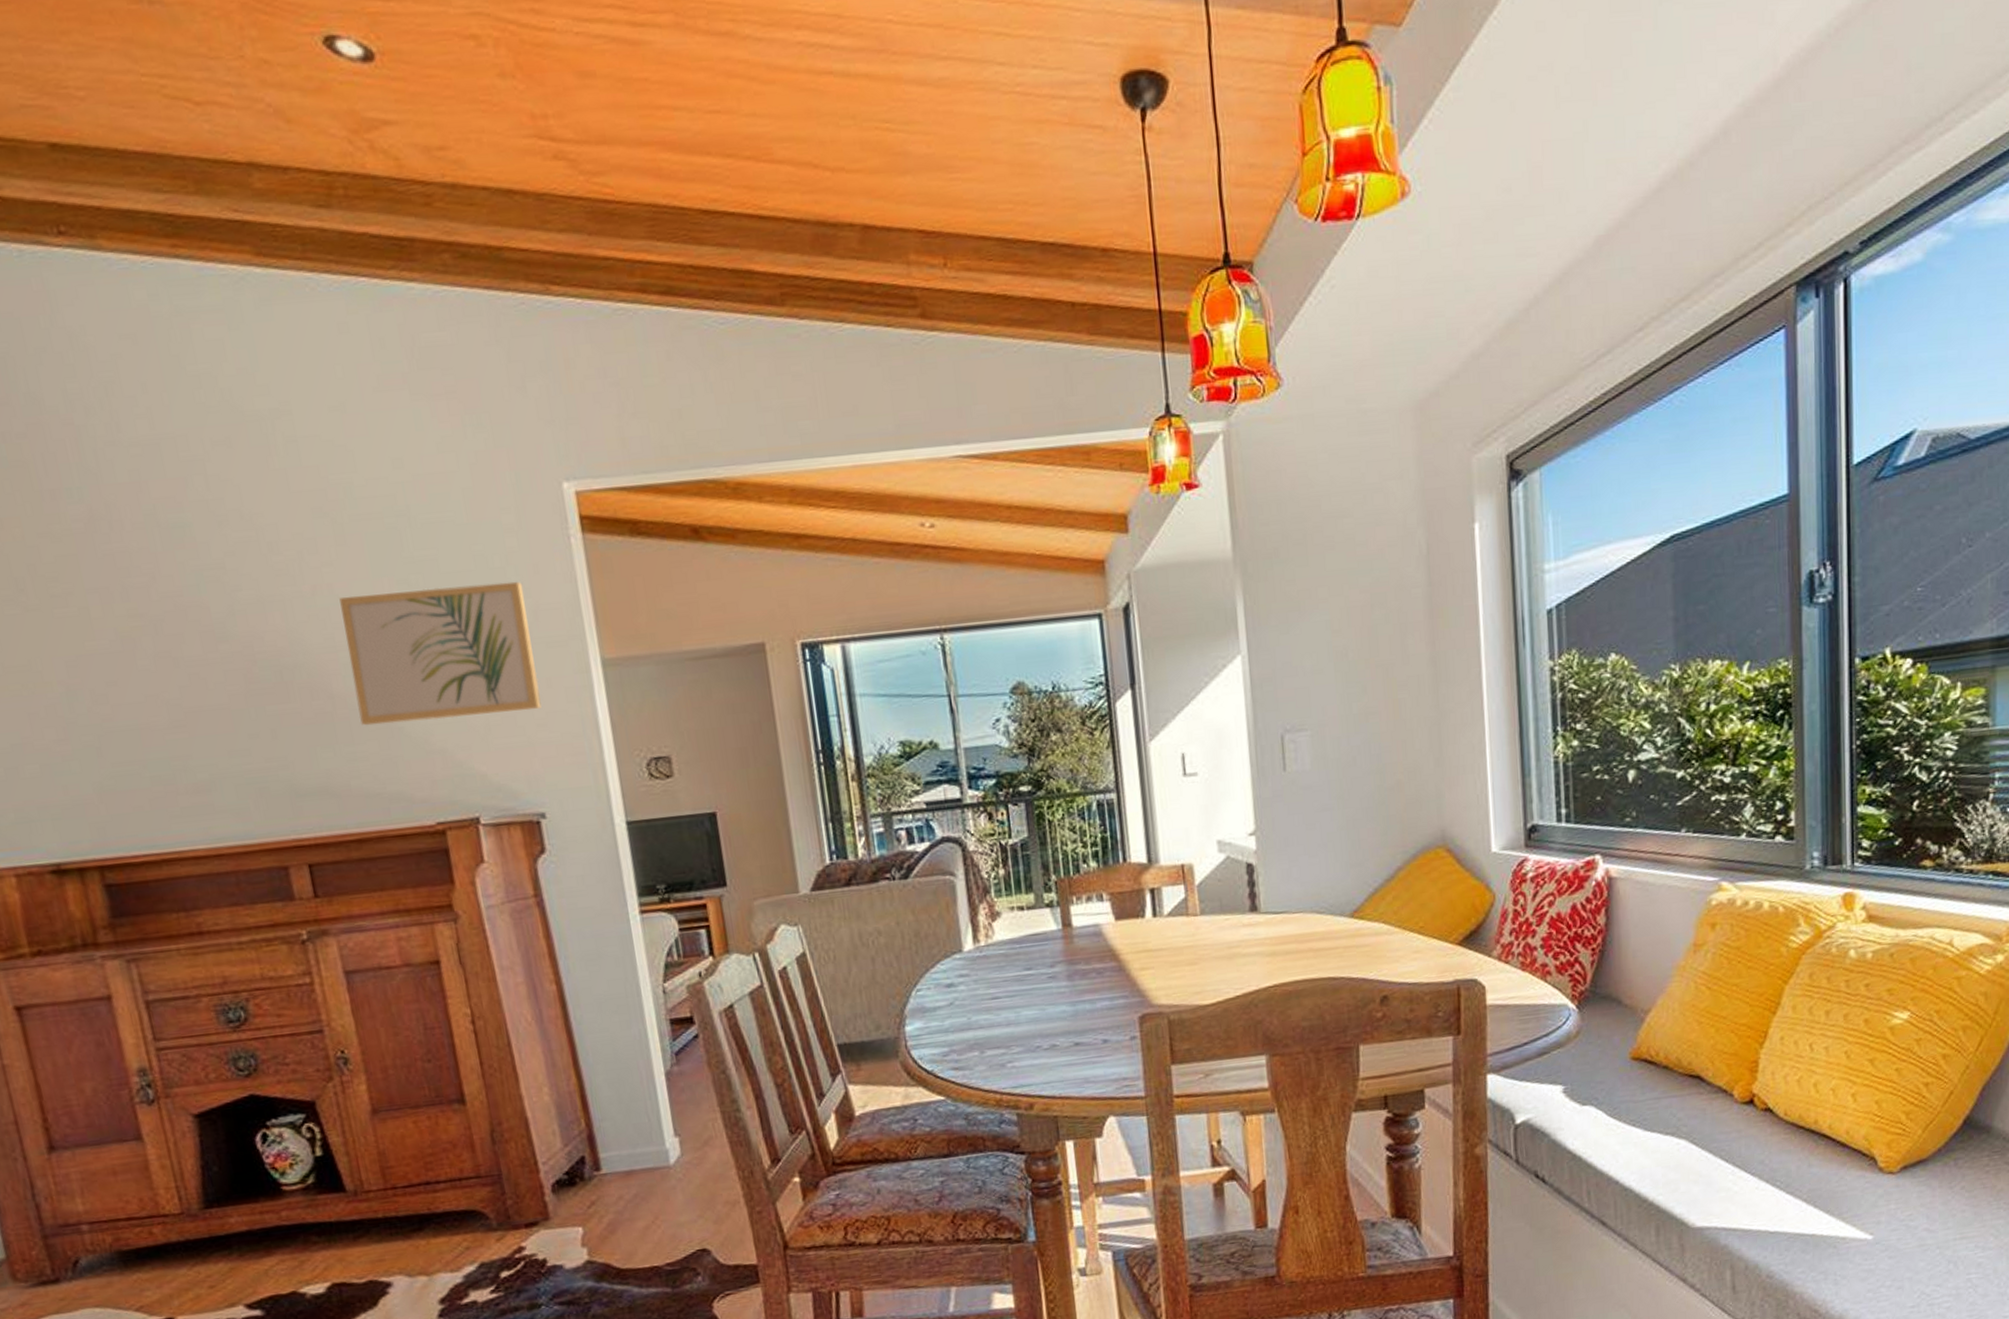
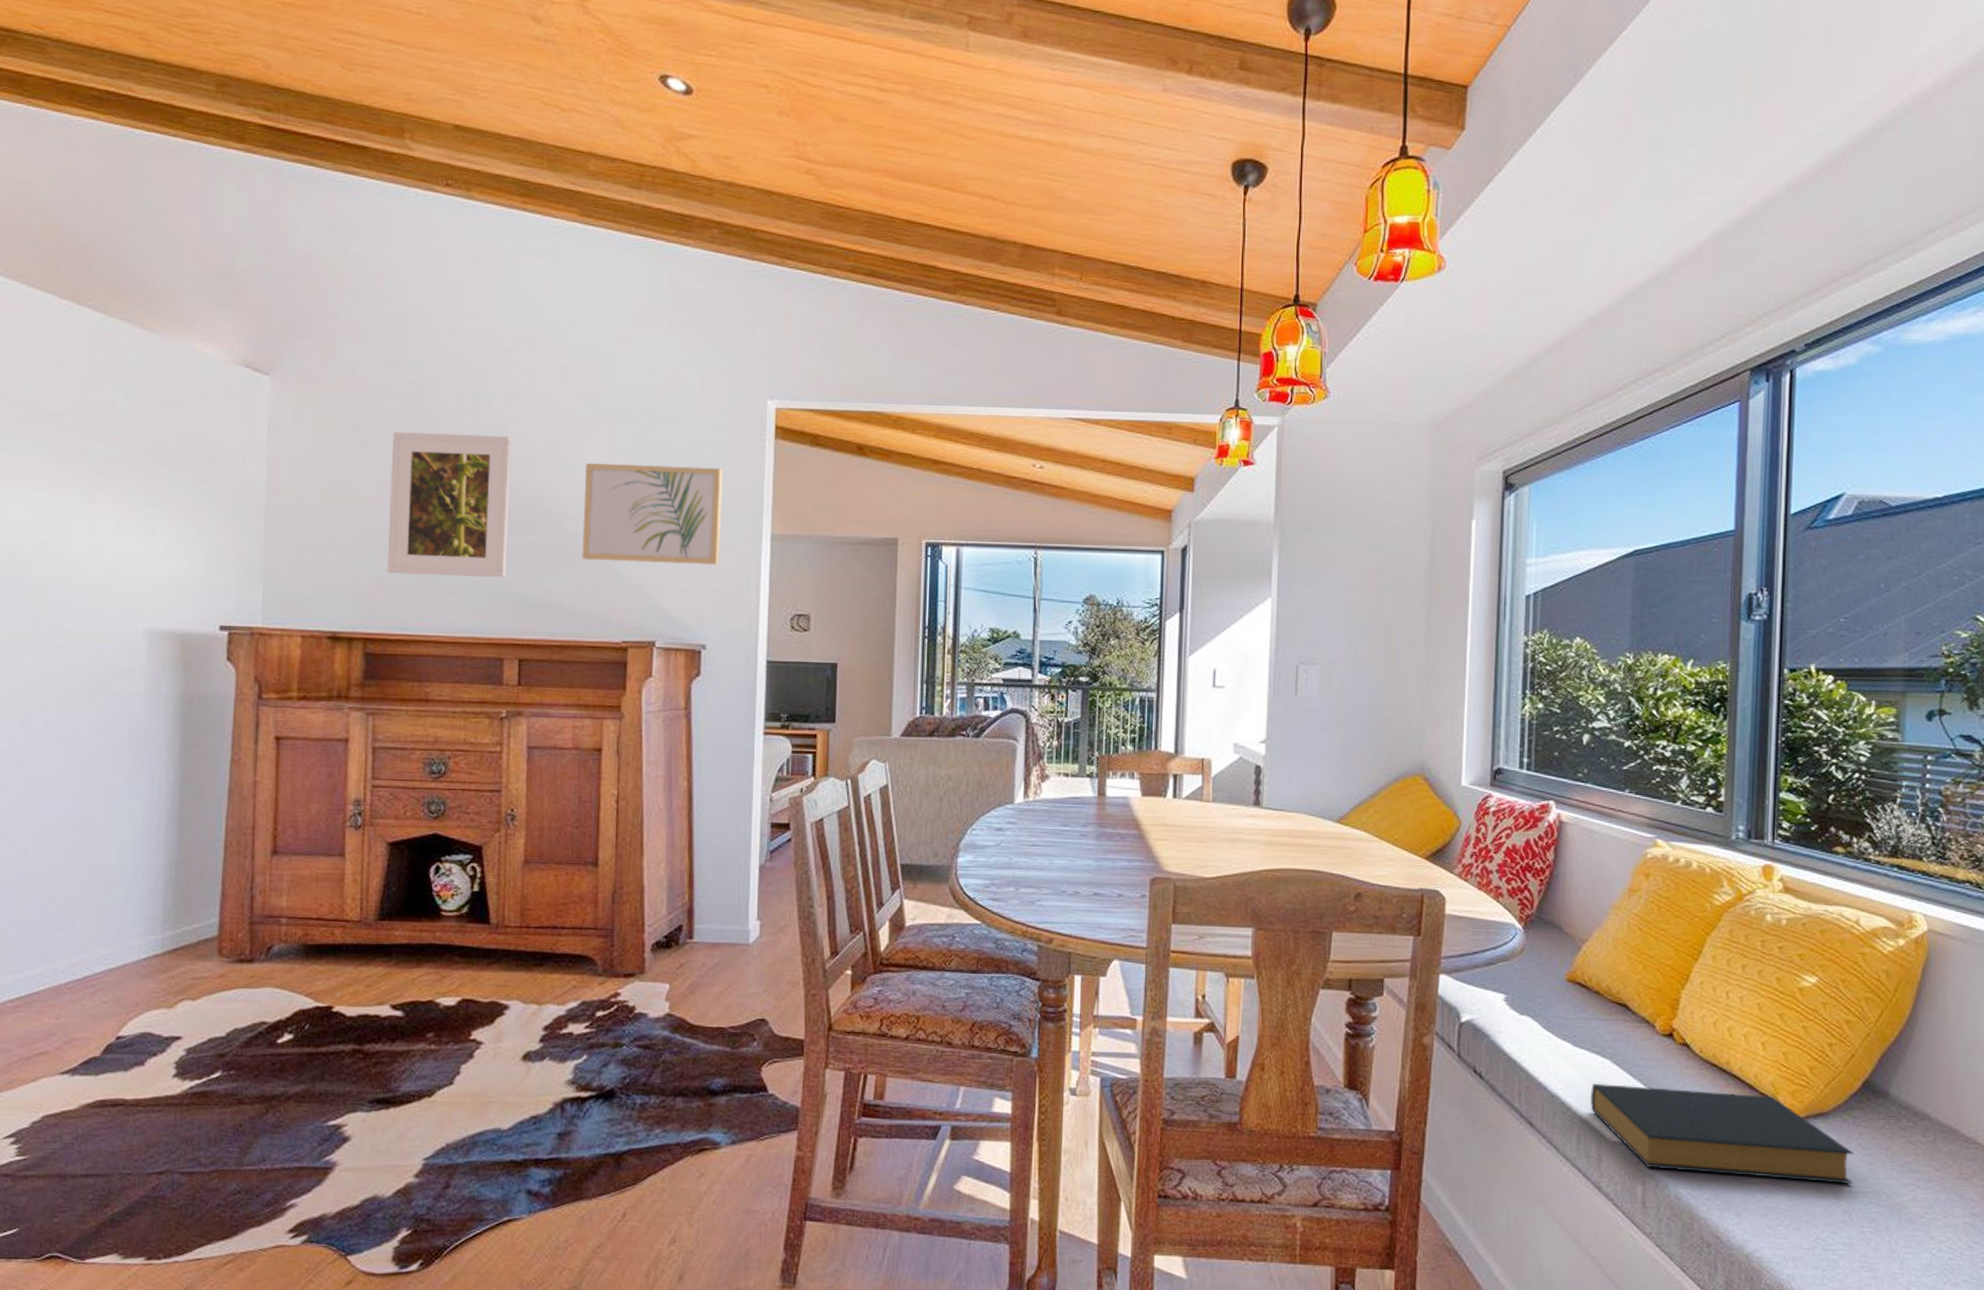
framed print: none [70,575,268,779] -> present [387,432,512,578]
hardback book: none [1666,1150,1958,1250] -> present [1590,1083,1854,1185]

